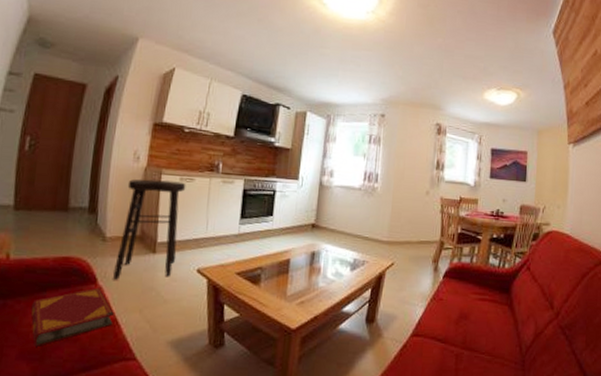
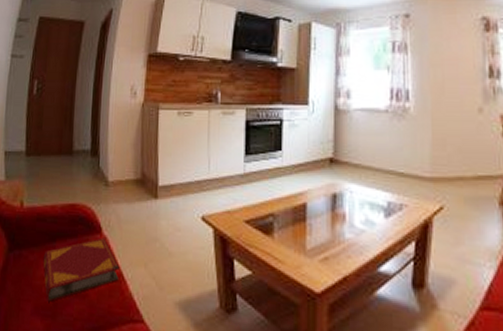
stool: present [113,179,186,280] -> none [117,116,184,229]

